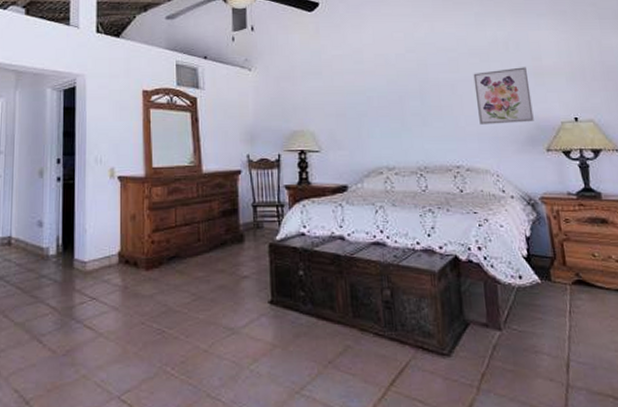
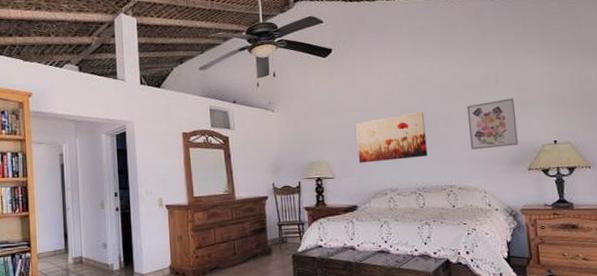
wall art: none [346,78,429,135] -> present [356,111,428,163]

